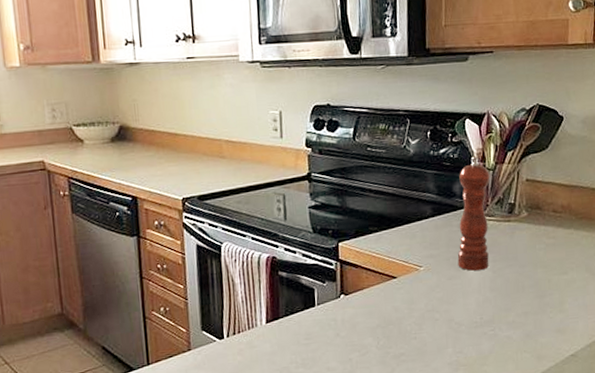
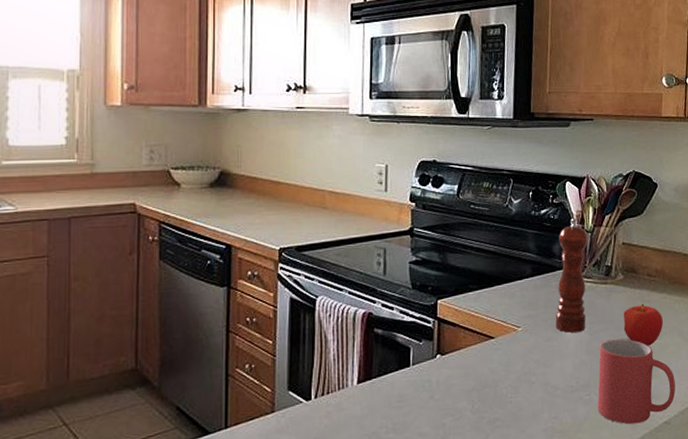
mug: none [502,275,583,358] -> present [597,338,676,425]
apple: none [528,240,569,282] -> present [623,303,663,346]

